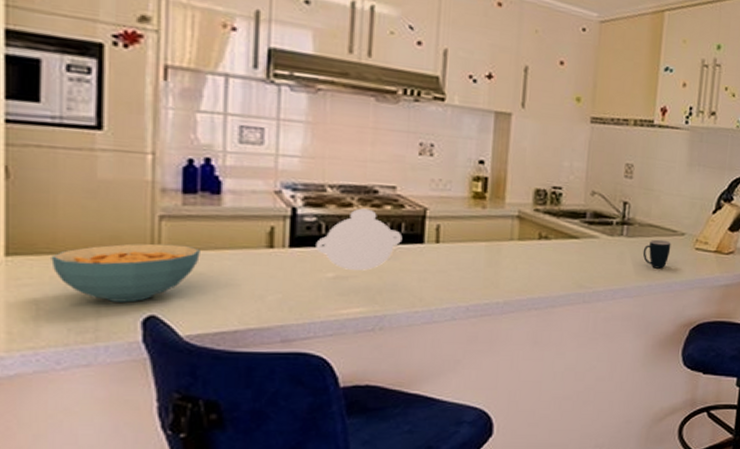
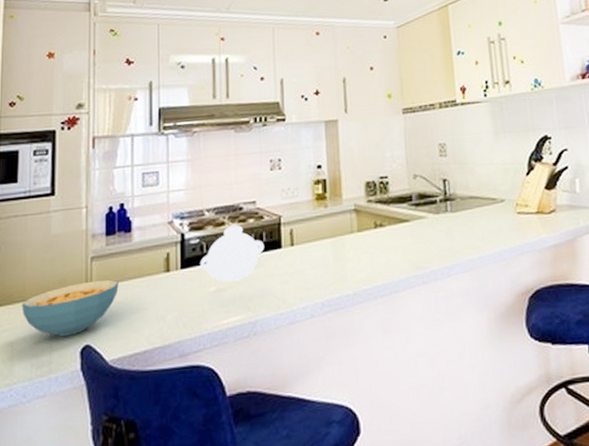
mug: present [642,239,671,269] -> none [468,209,494,239]

